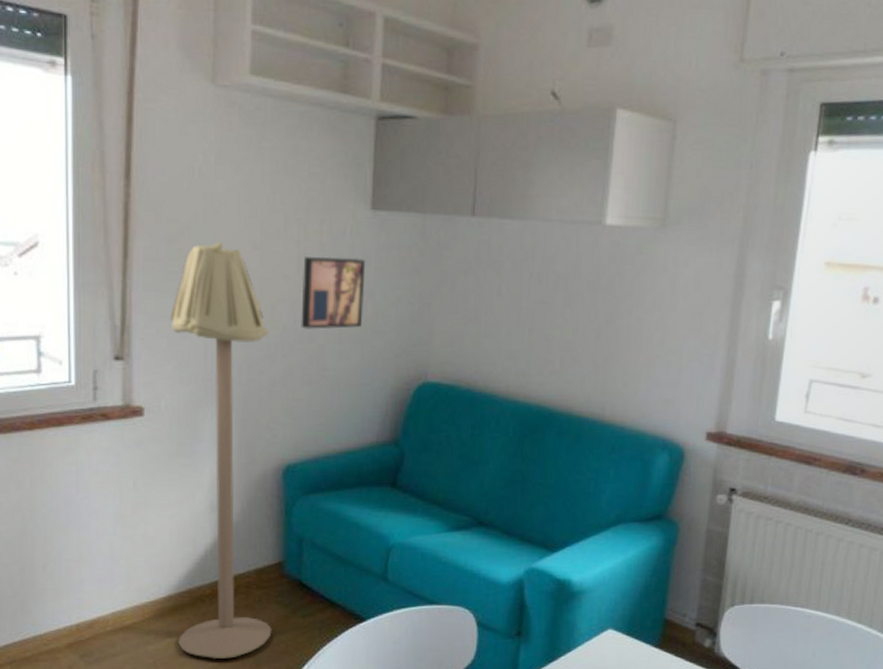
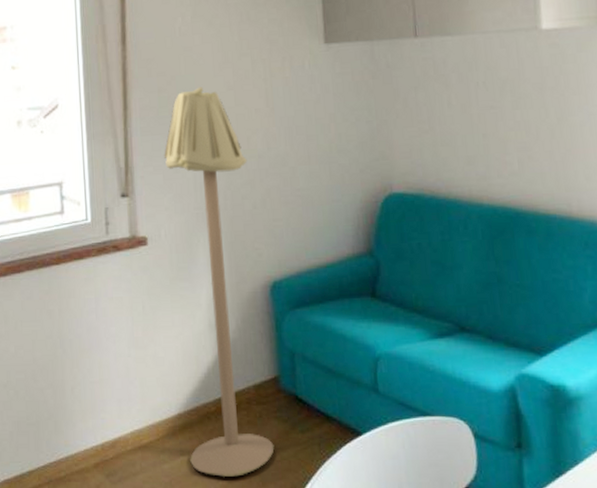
wall art: present [301,256,366,329] -> none [271,86,328,155]

